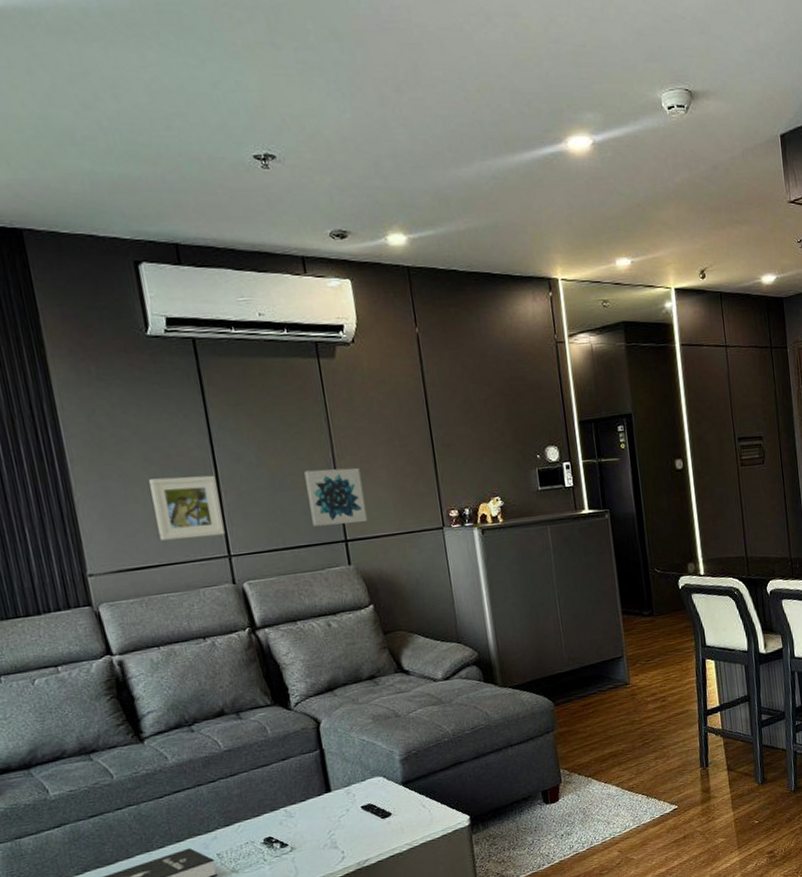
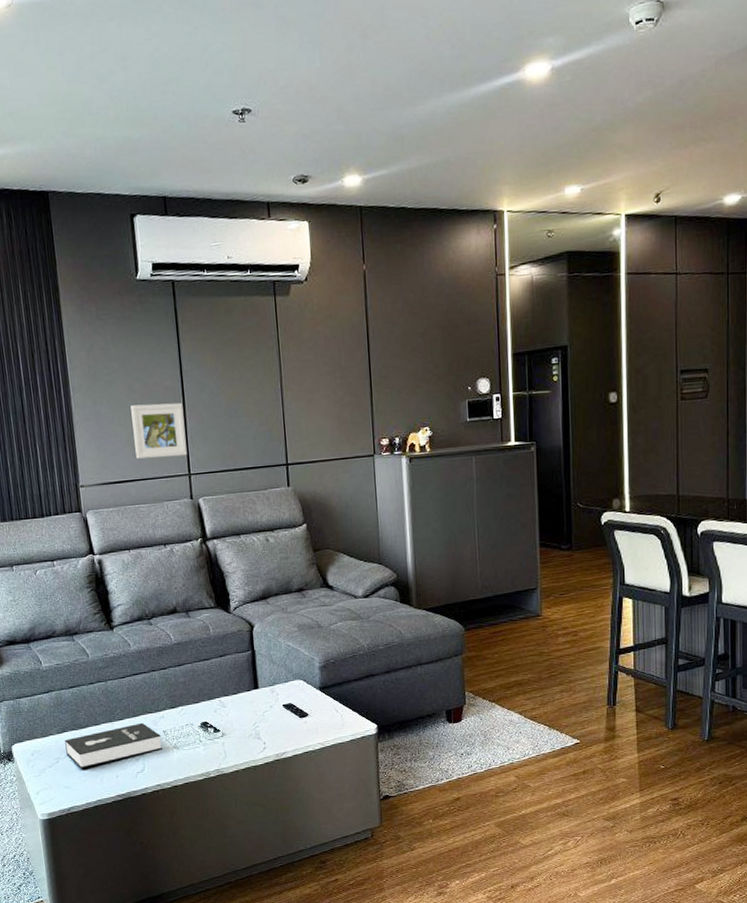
wall art: present [304,467,368,527] -> none [256,397,307,451]

